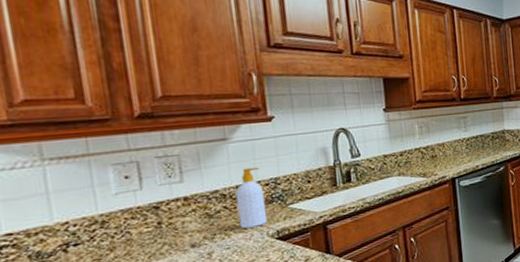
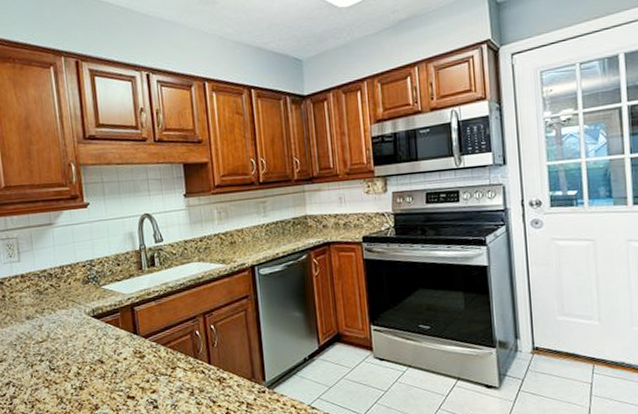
soap bottle: present [235,167,267,229] -> none [59,249,84,305]

